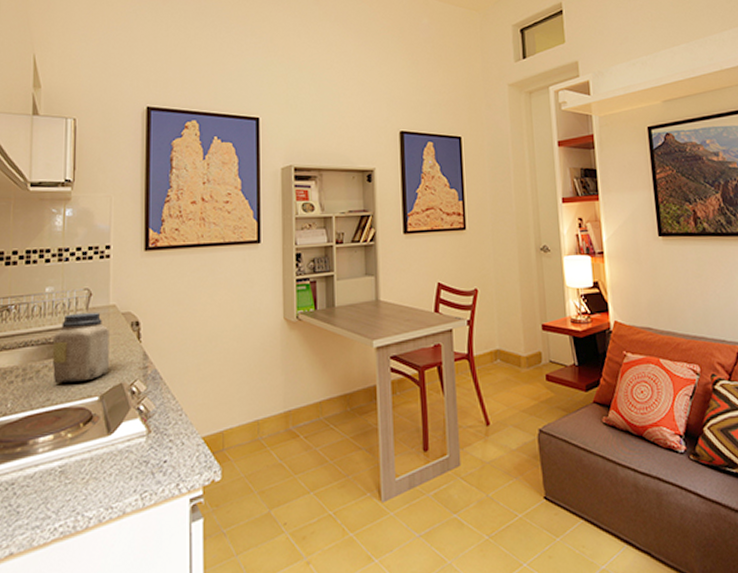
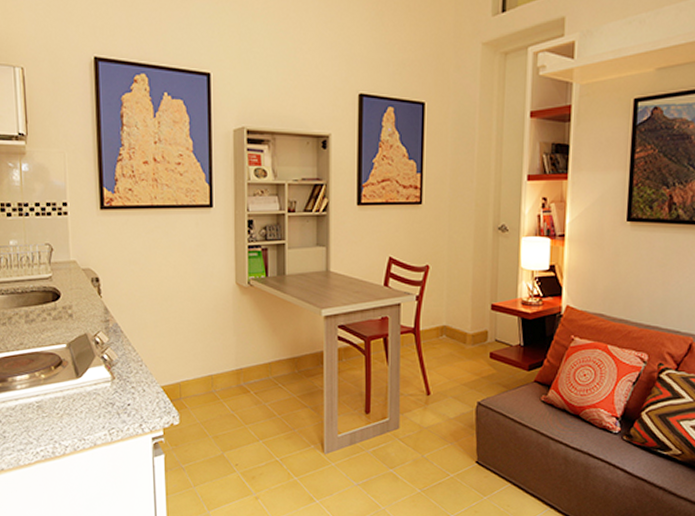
jar: present [52,312,109,383] -> none [20,266,74,330]

